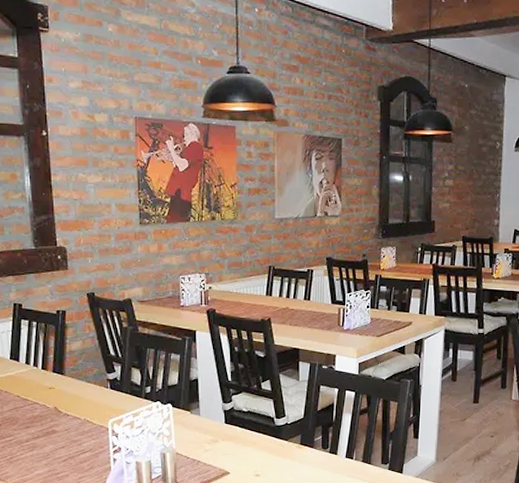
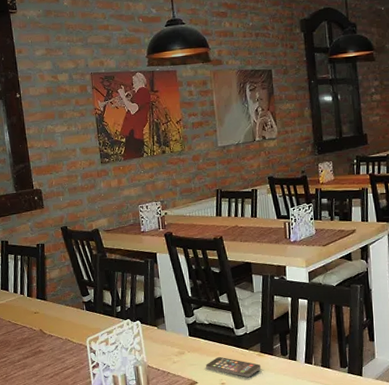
smartphone: none [241,447,300,469] -> present [206,357,261,377]

